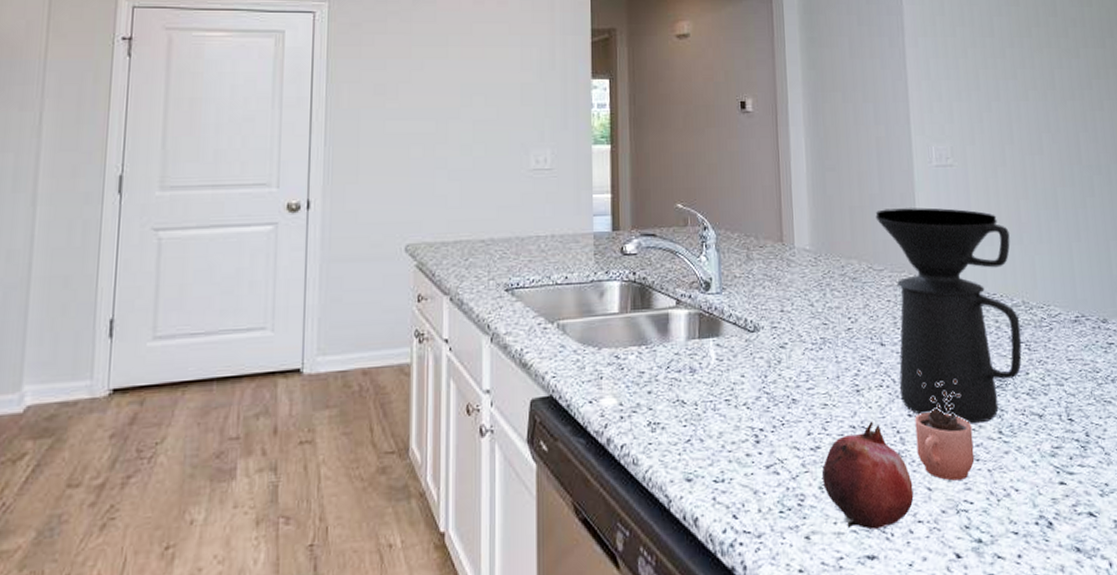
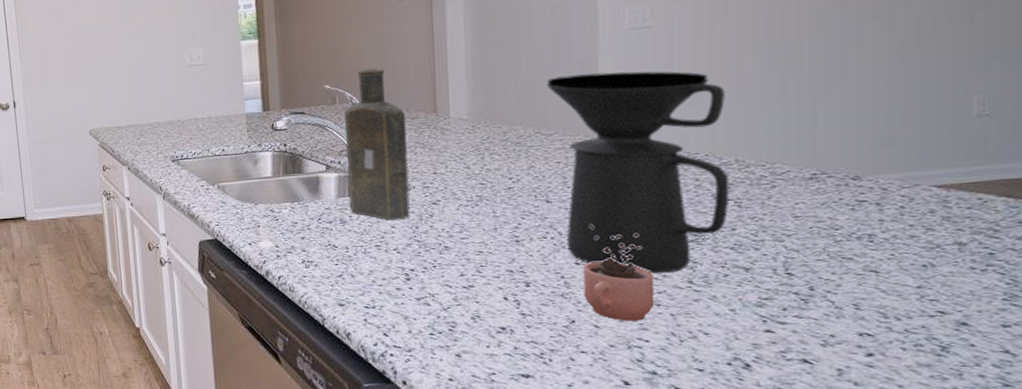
bottle: none [695,188,759,368] -> present [343,68,410,220]
fruit: present [821,421,914,530] -> none [474,267,577,354]

